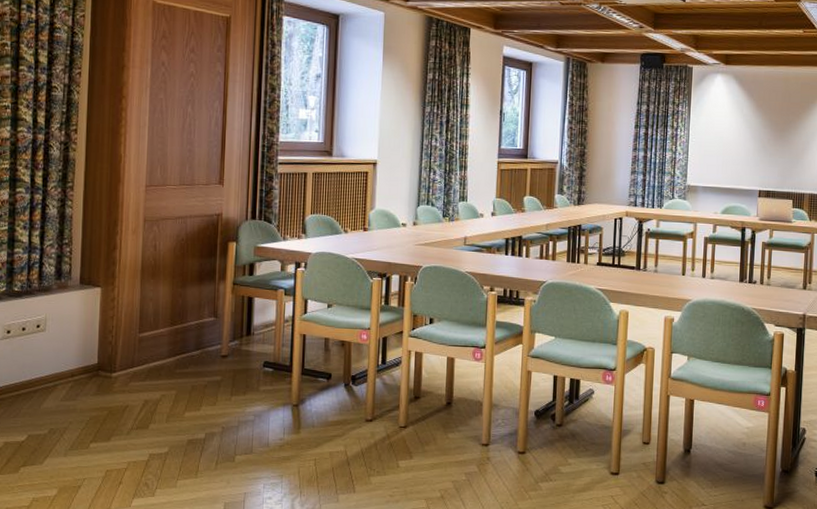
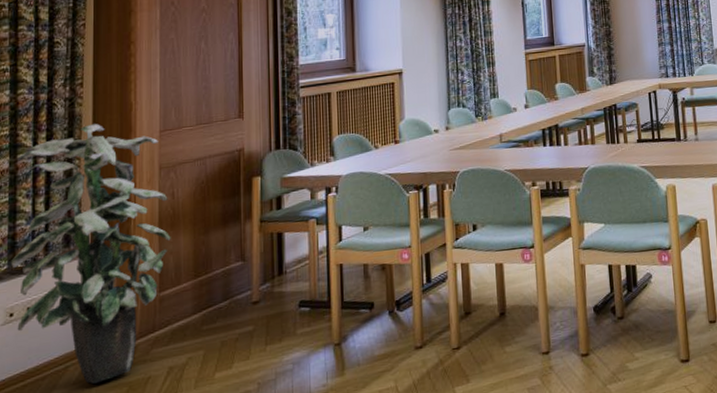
indoor plant: none [9,170,152,403] -> present [11,124,171,384]

